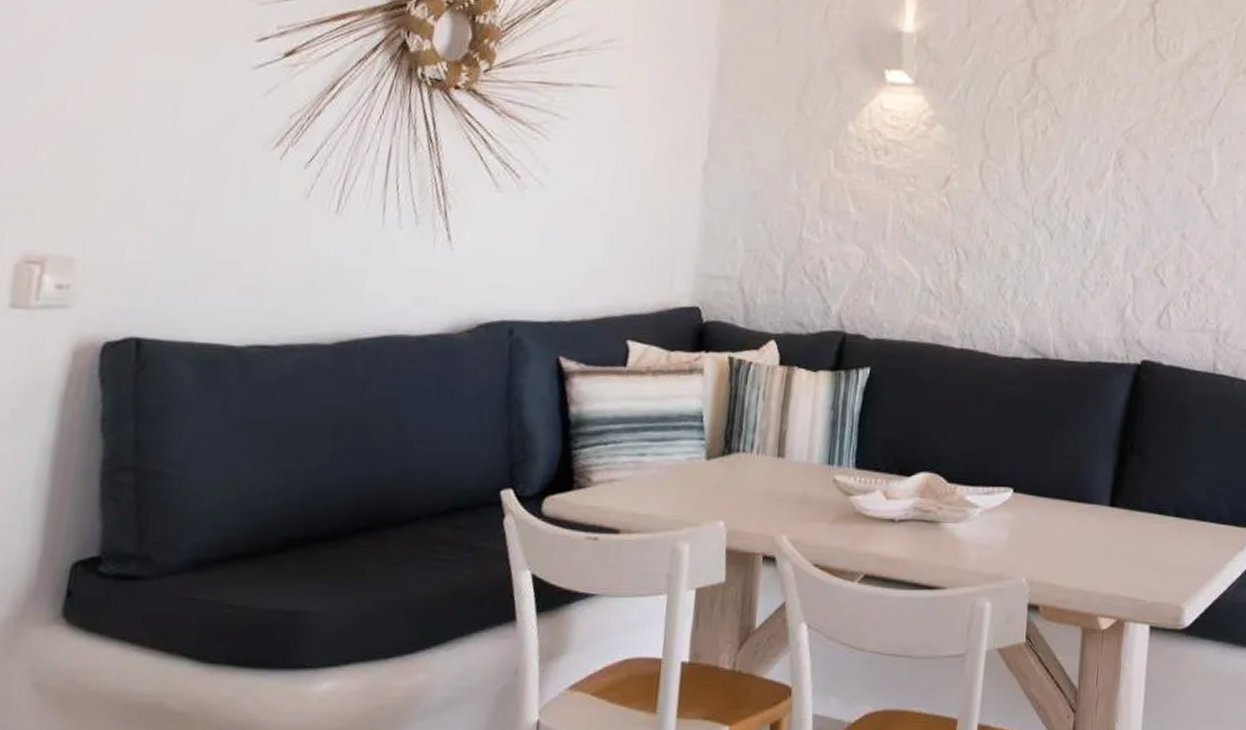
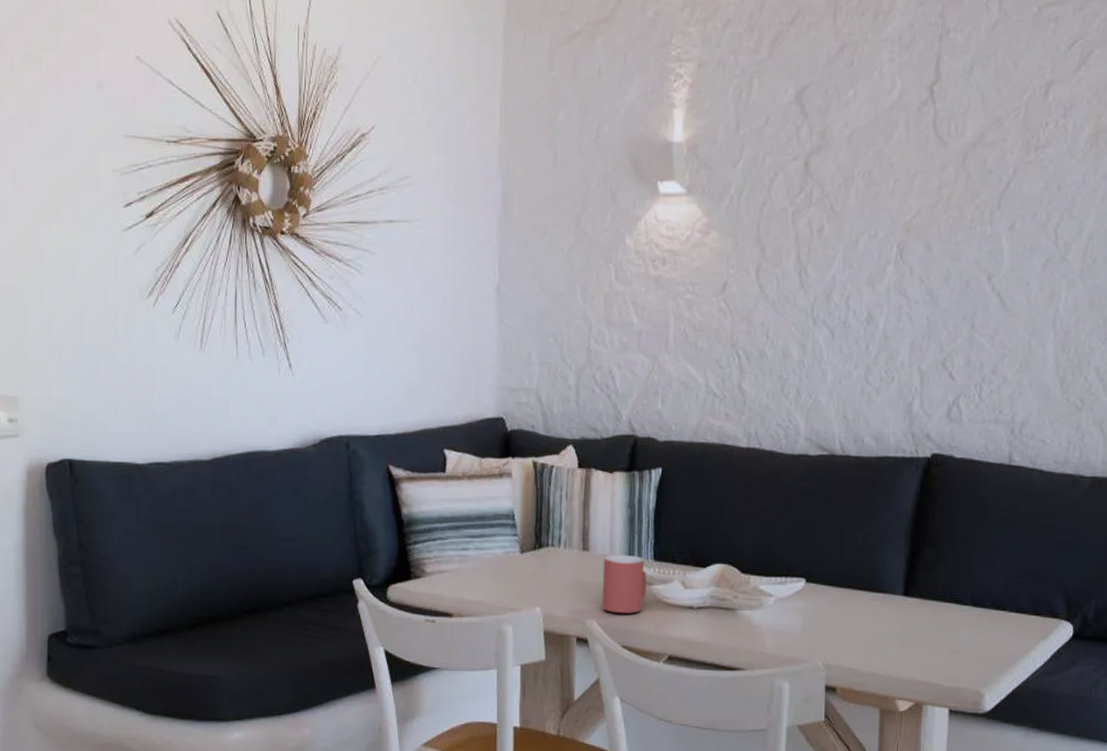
mug: none [794,462,847,528] -> present [602,555,647,613]

